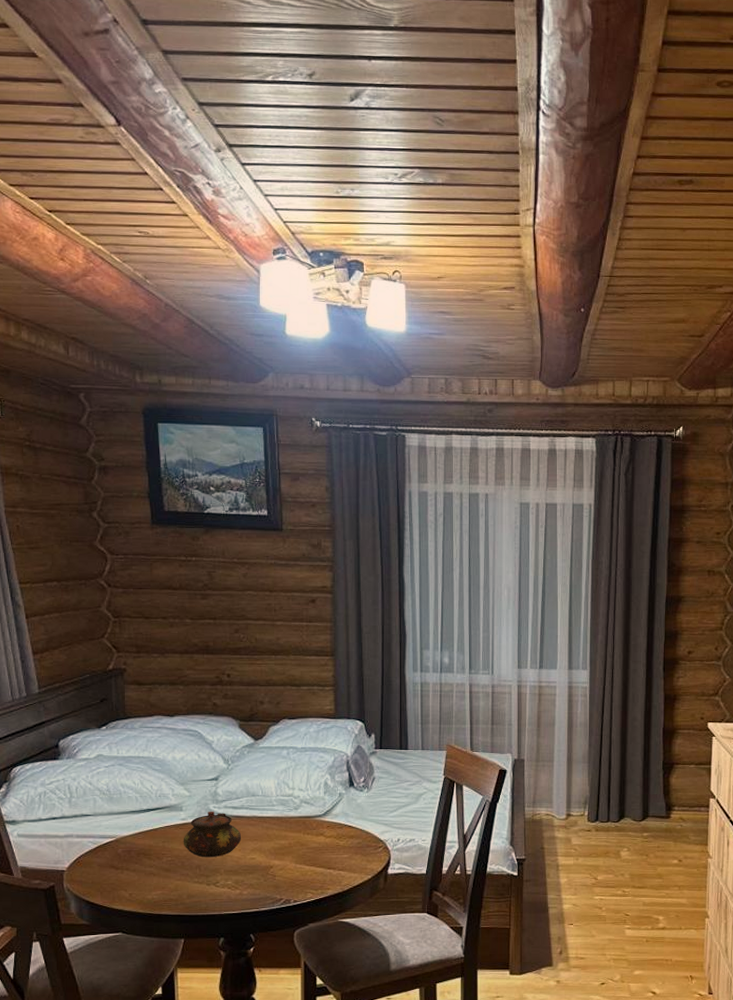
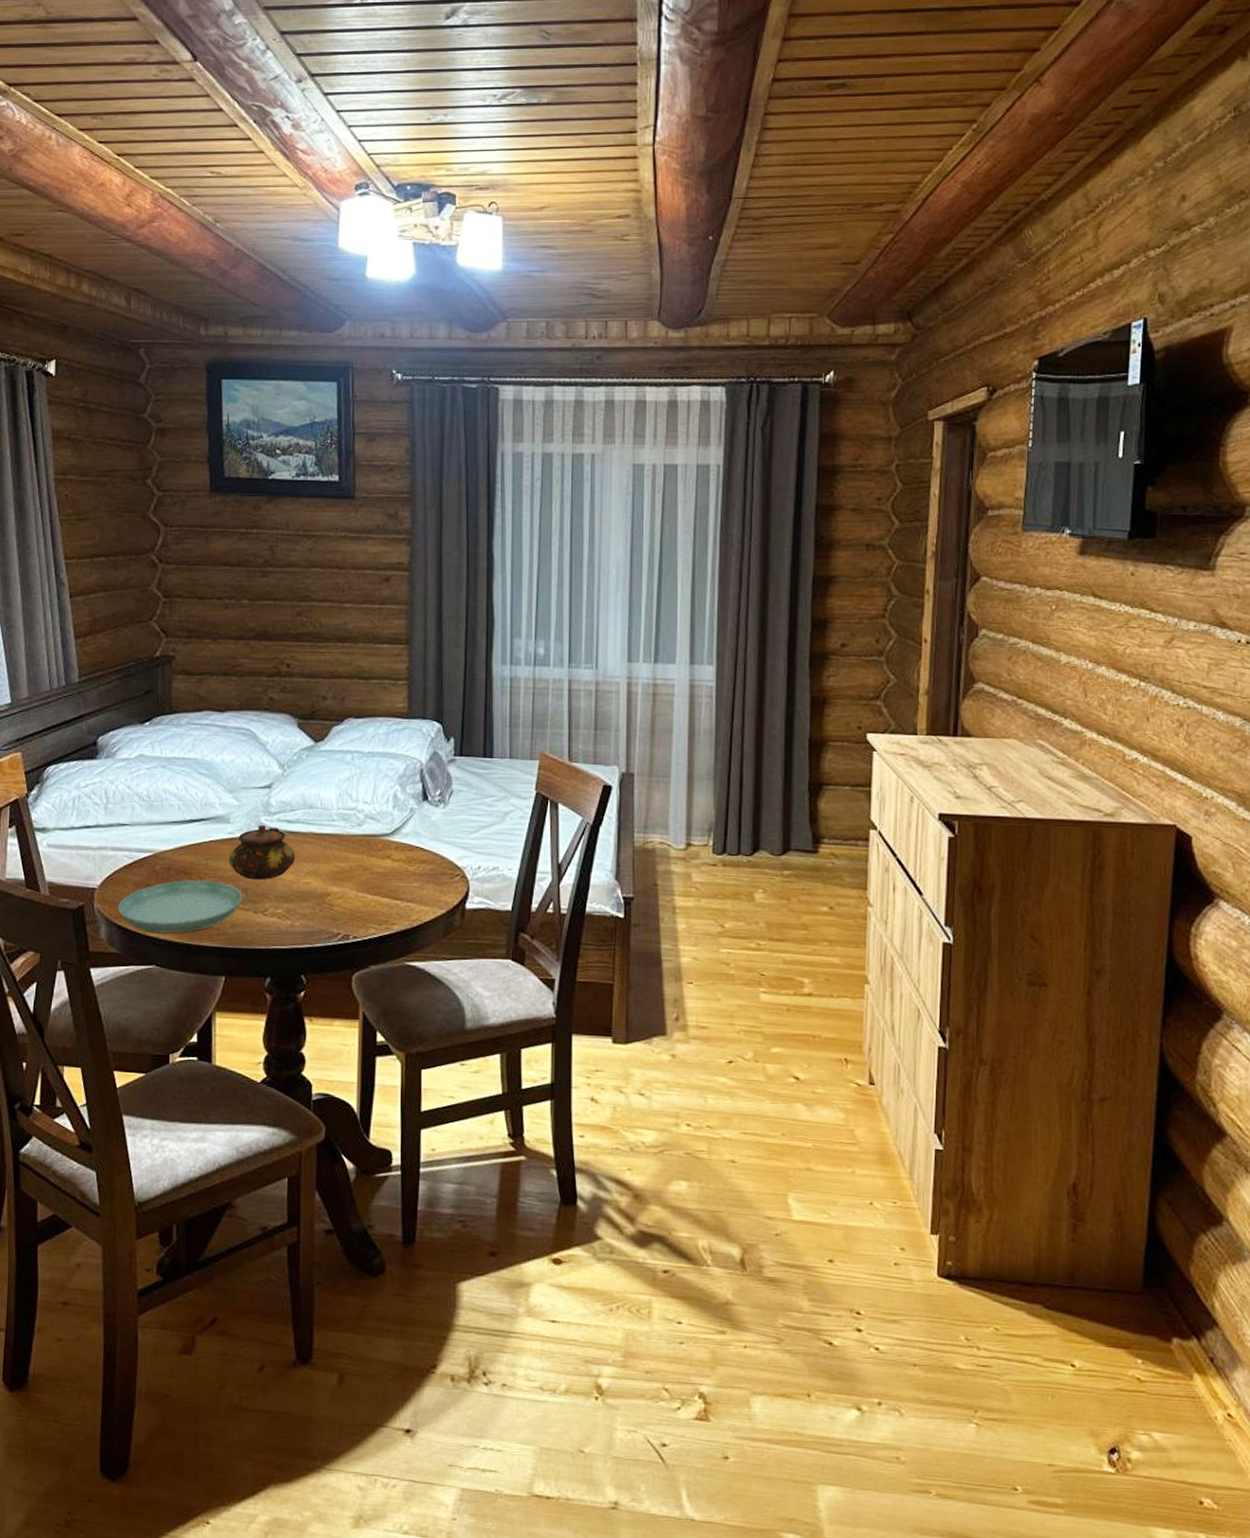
saucer: none [86,860,196,906] -> present [118,880,242,934]

